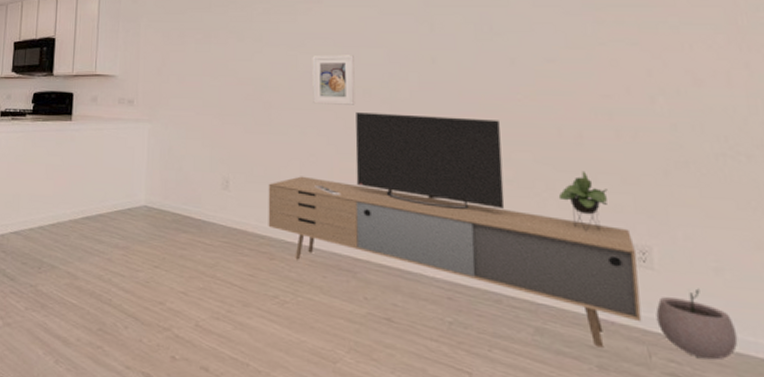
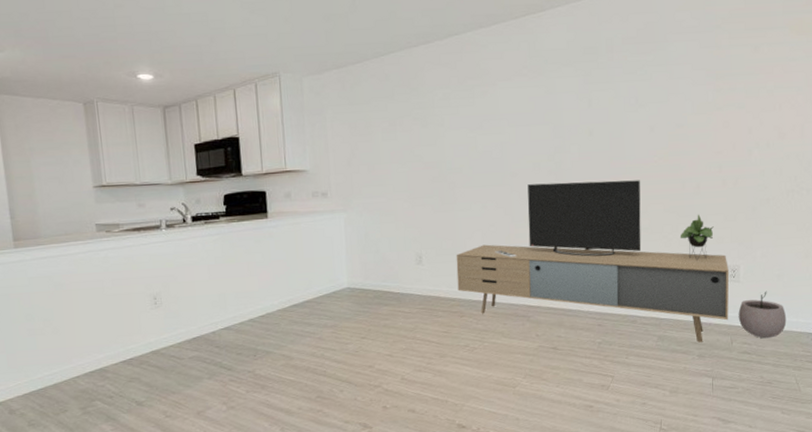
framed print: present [312,55,355,105] -> none [489,133,527,180]

